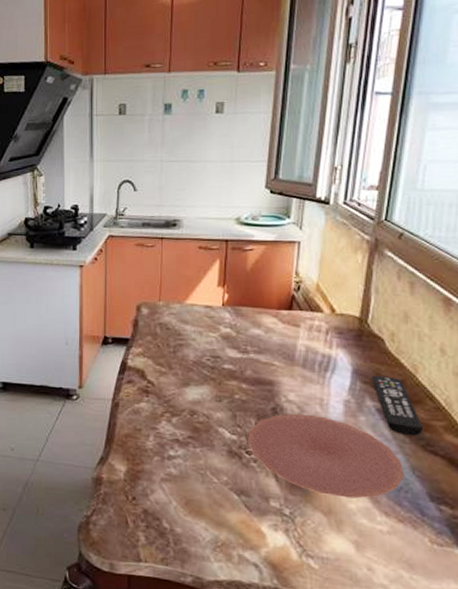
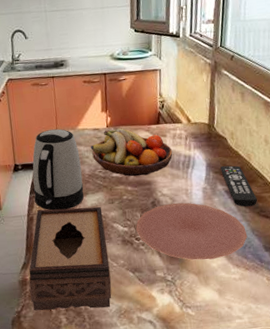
tissue box: none [105,395,208,535] -> present [29,206,112,311]
kettle: none [123,300,185,401] -> present [32,129,84,211]
fruit bowl: none [199,309,307,373] -> present [90,128,173,177]

